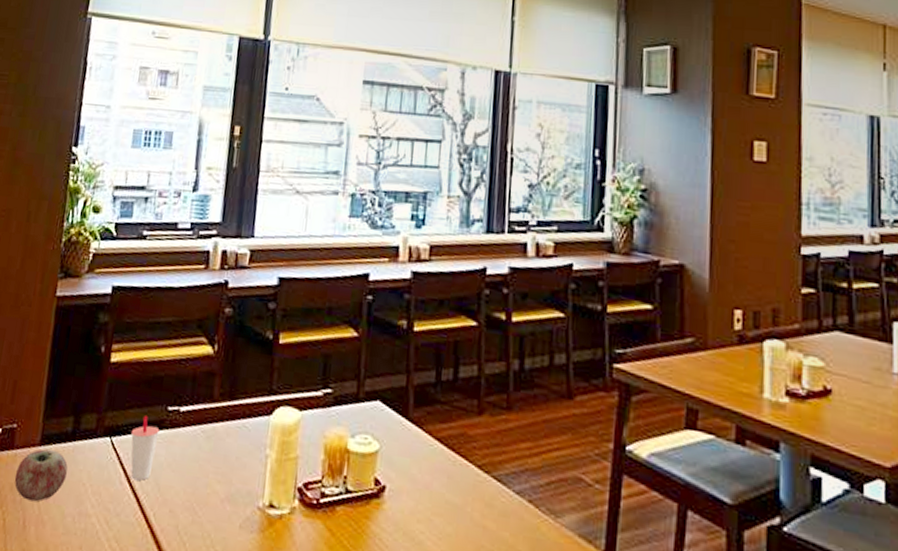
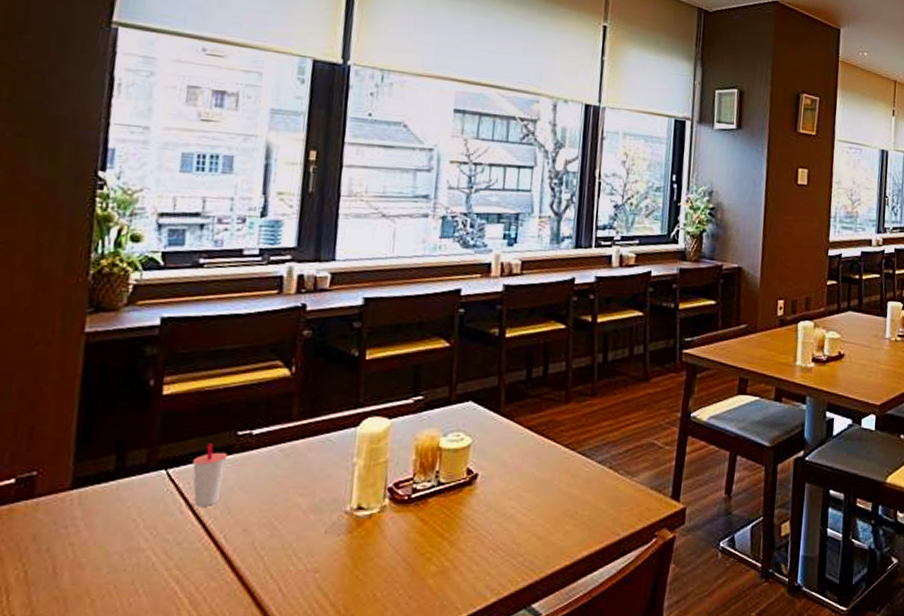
apple: present [14,449,68,502] -> none [37,491,112,547]

